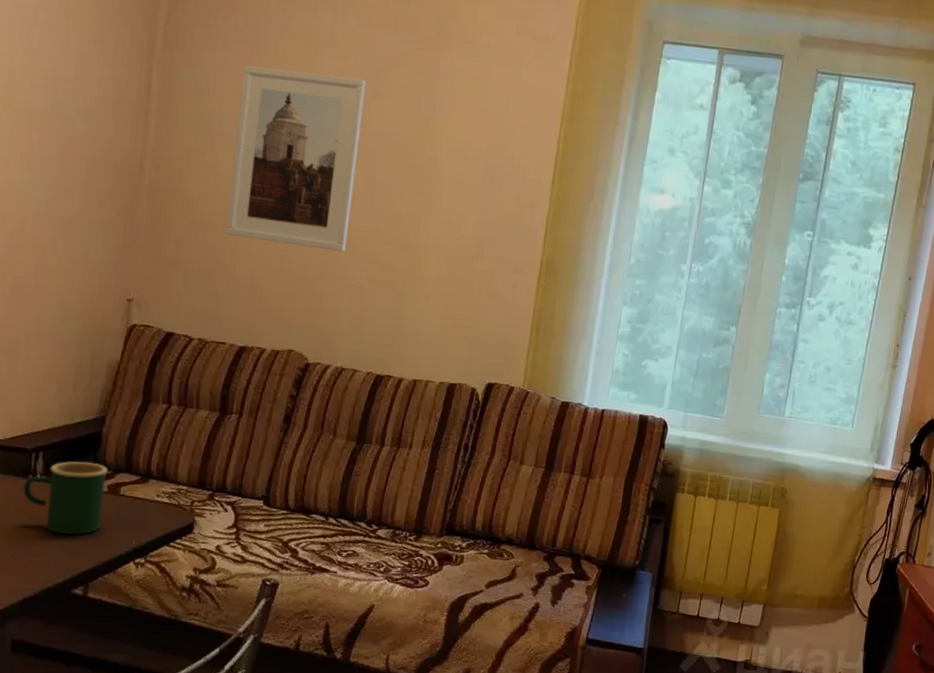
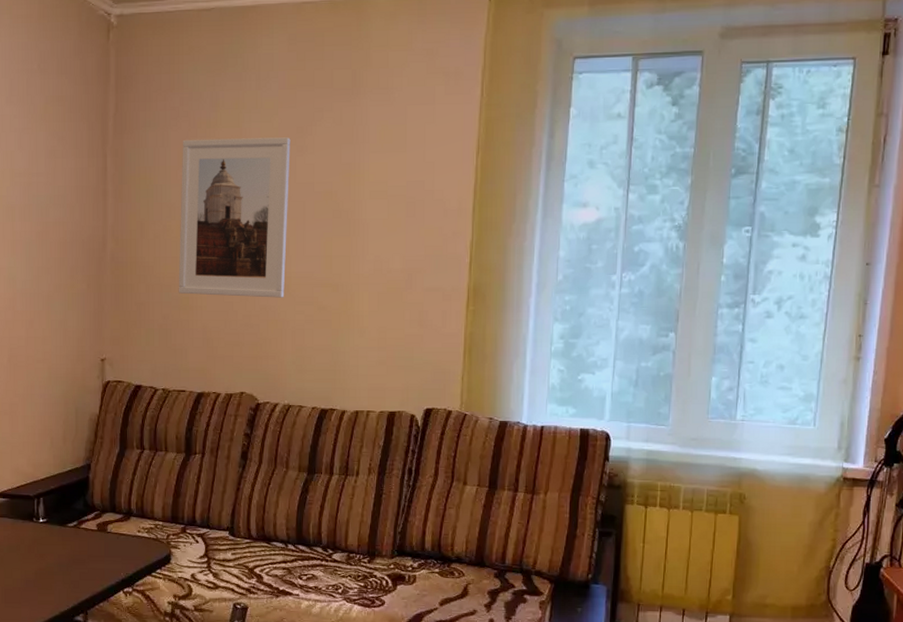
mug: present [23,461,107,535] -> none [29,504,96,569]

